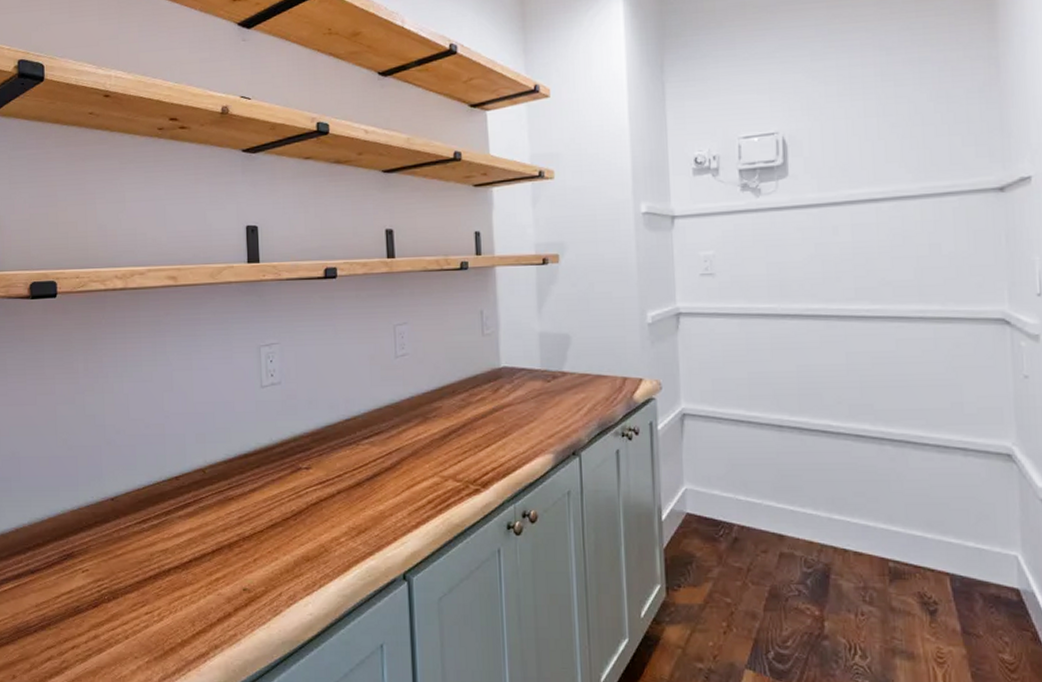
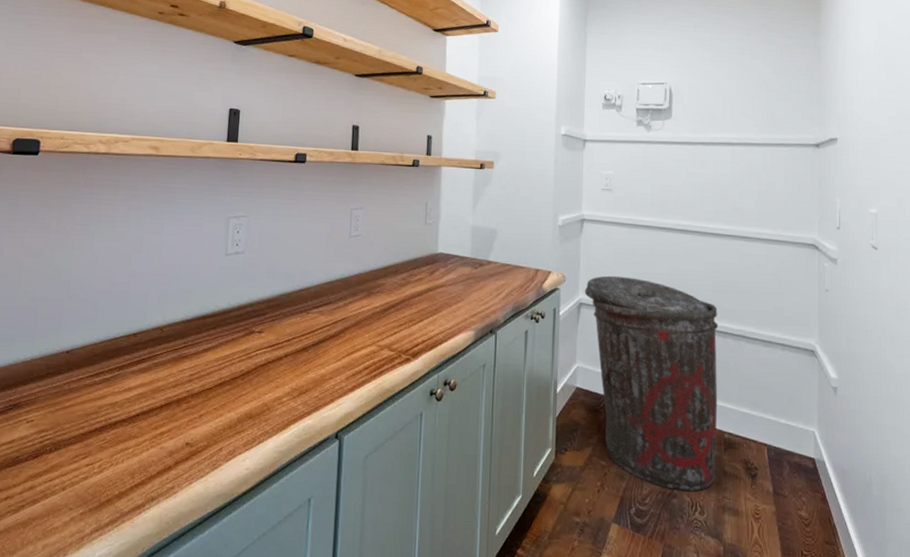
trash can: none [687,378,880,632] -> present [584,275,719,492]

